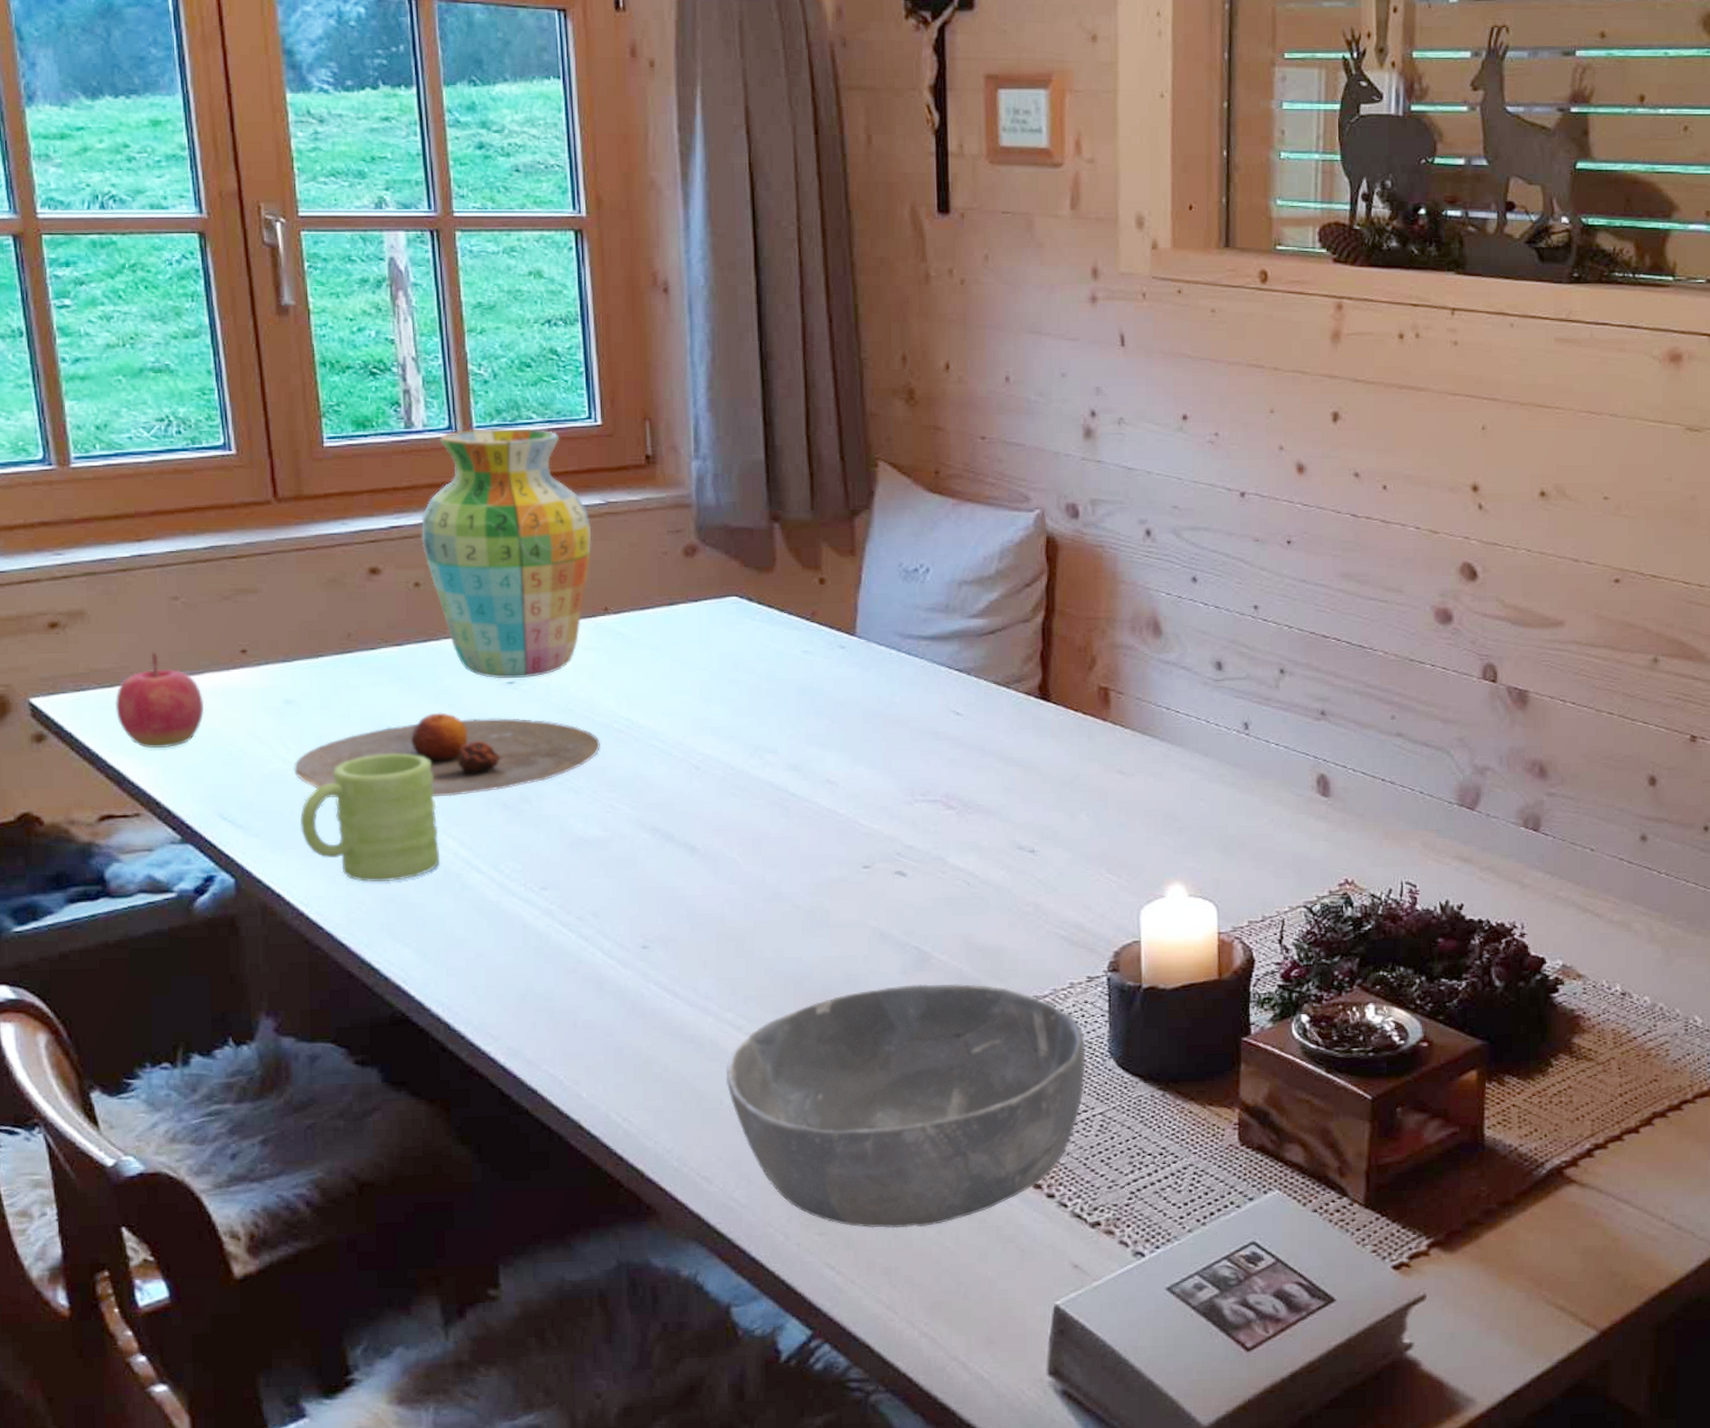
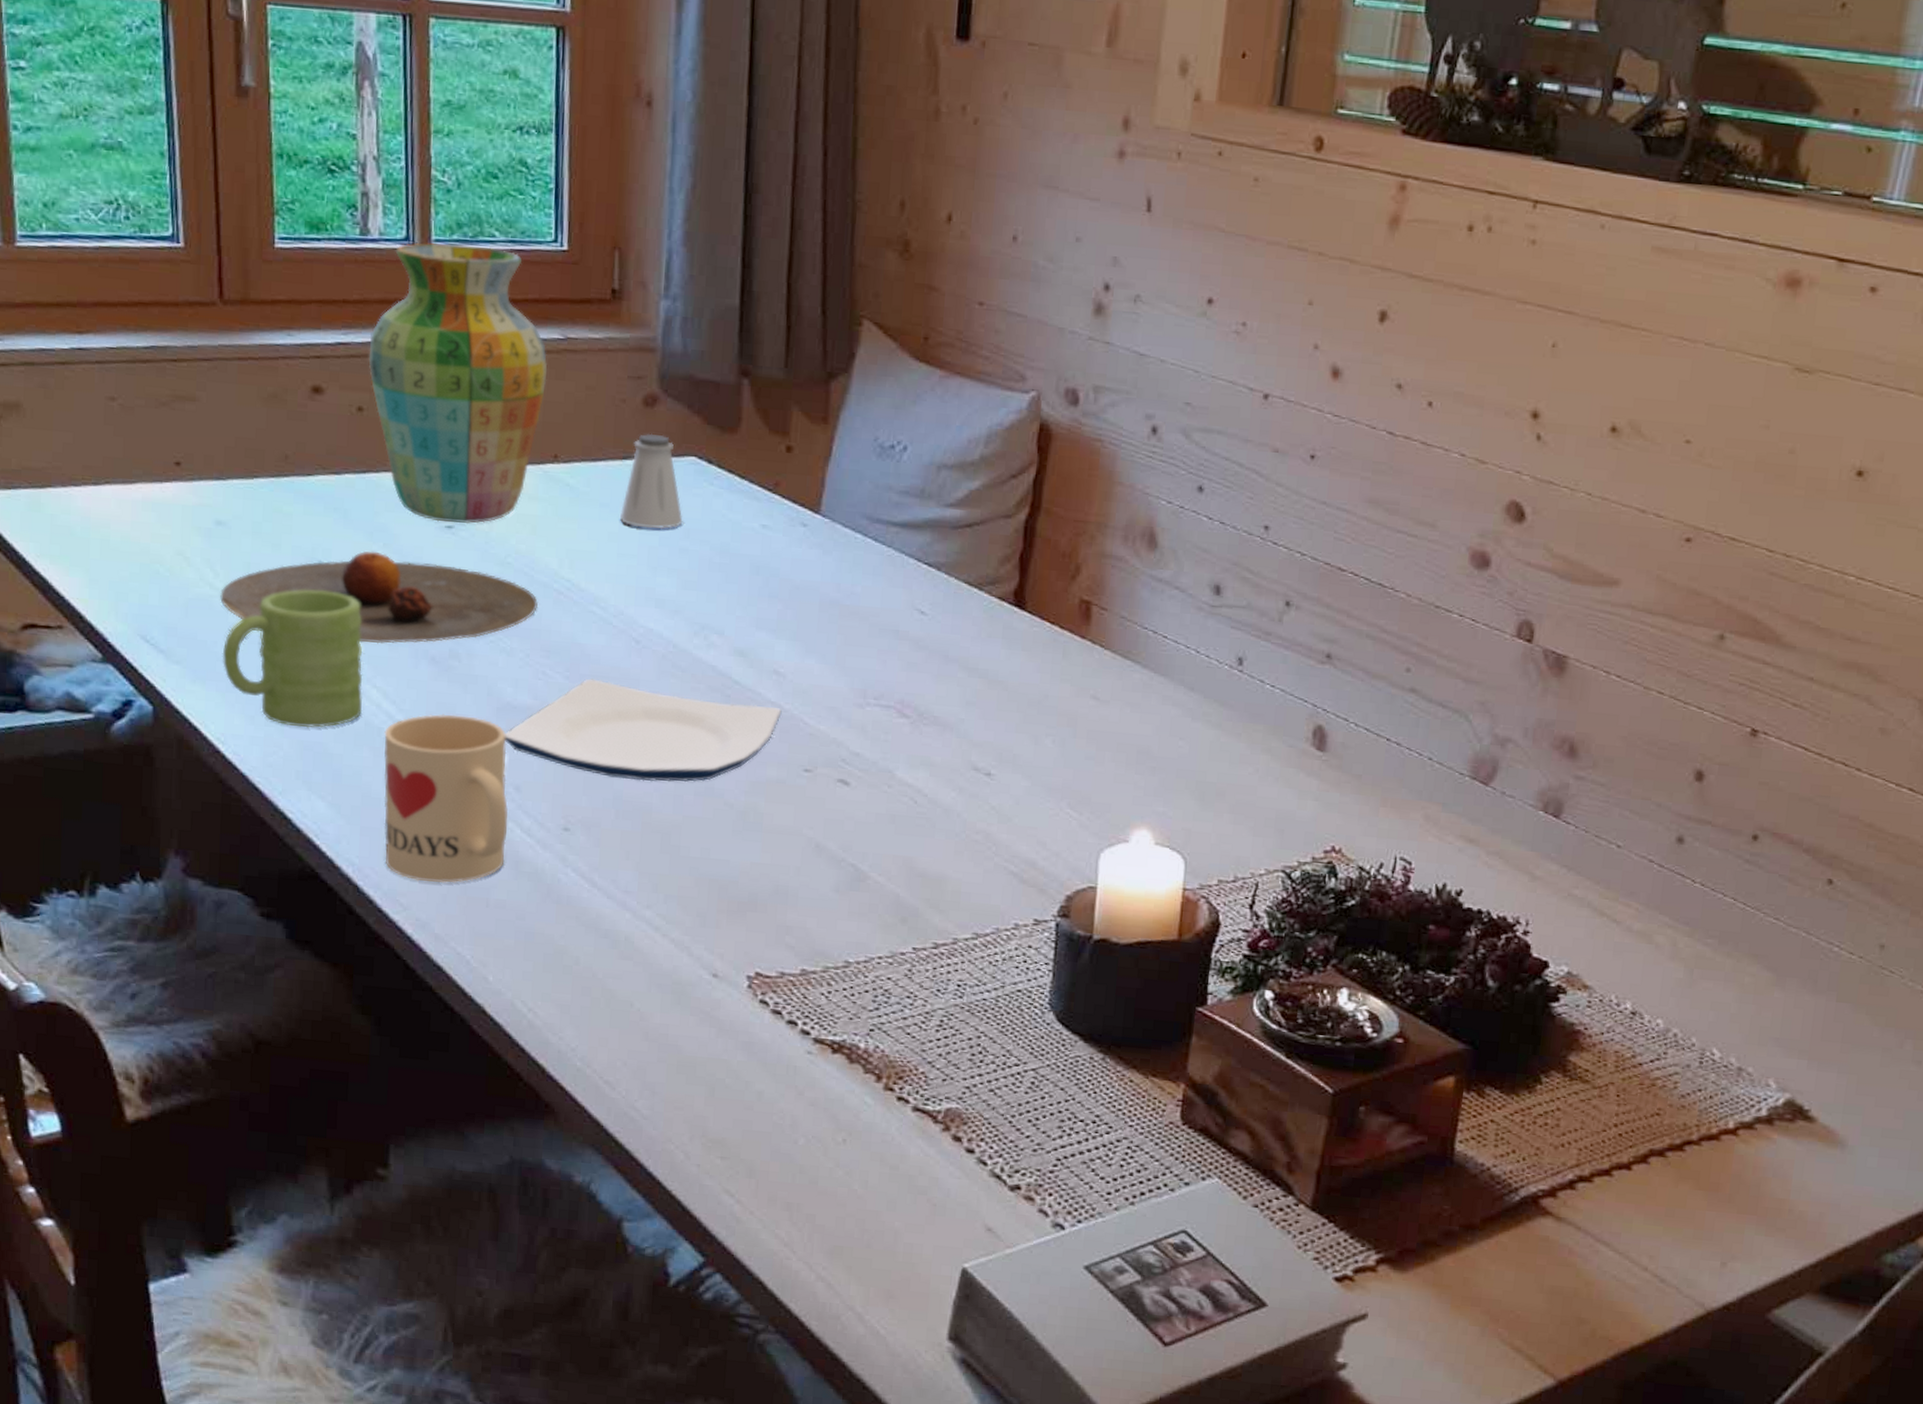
apple: present [114,651,205,748] -> none [44,453,135,559]
mug: none [463,853,589,1013] -> present [384,714,508,883]
plate: none [578,806,838,895] -> present [504,678,782,782]
saltshaker: none [671,580,730,665] -> present [620,433,683,529]
bowl: present [725,983,1085,1229] -> none [638,904,1024,1166]

